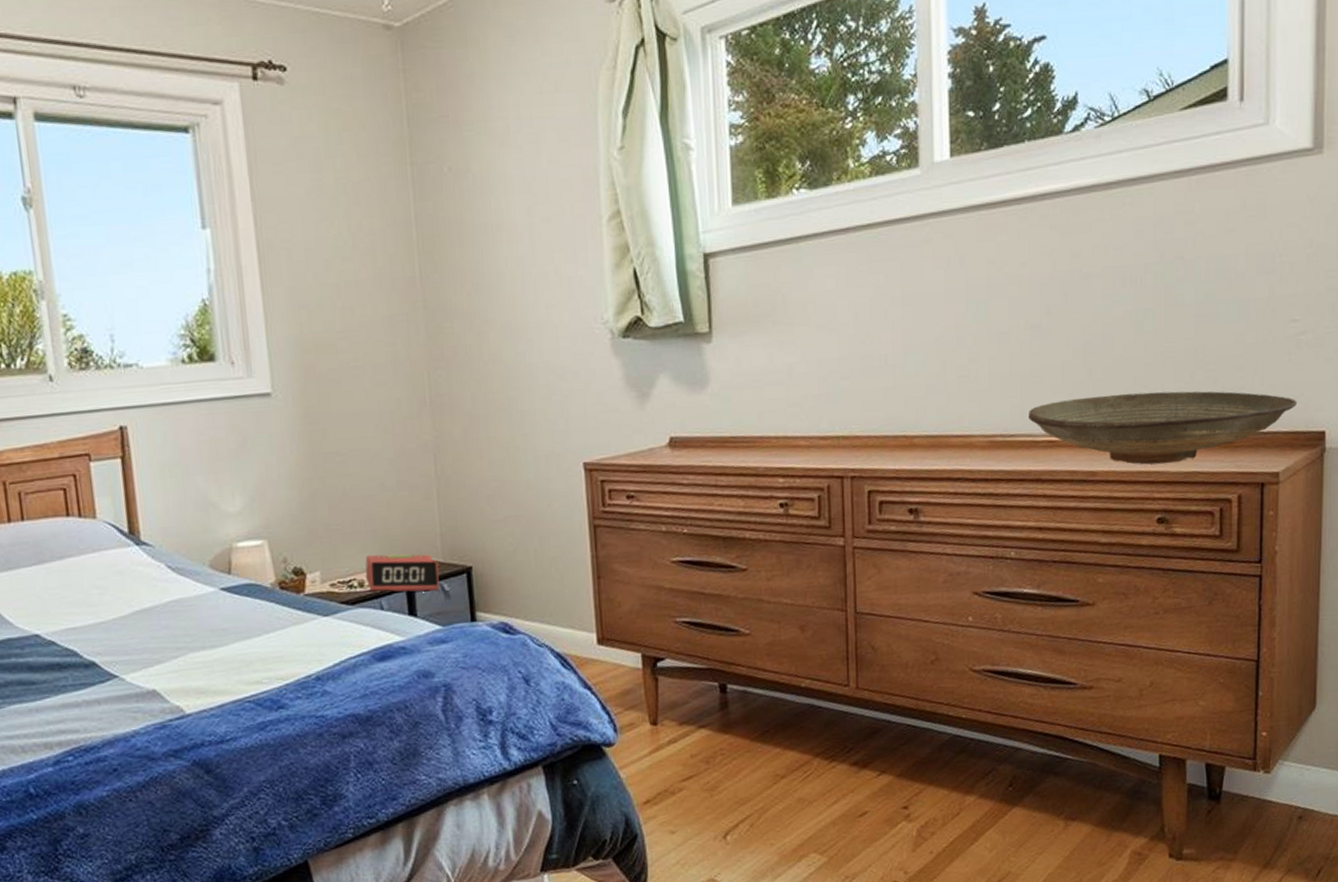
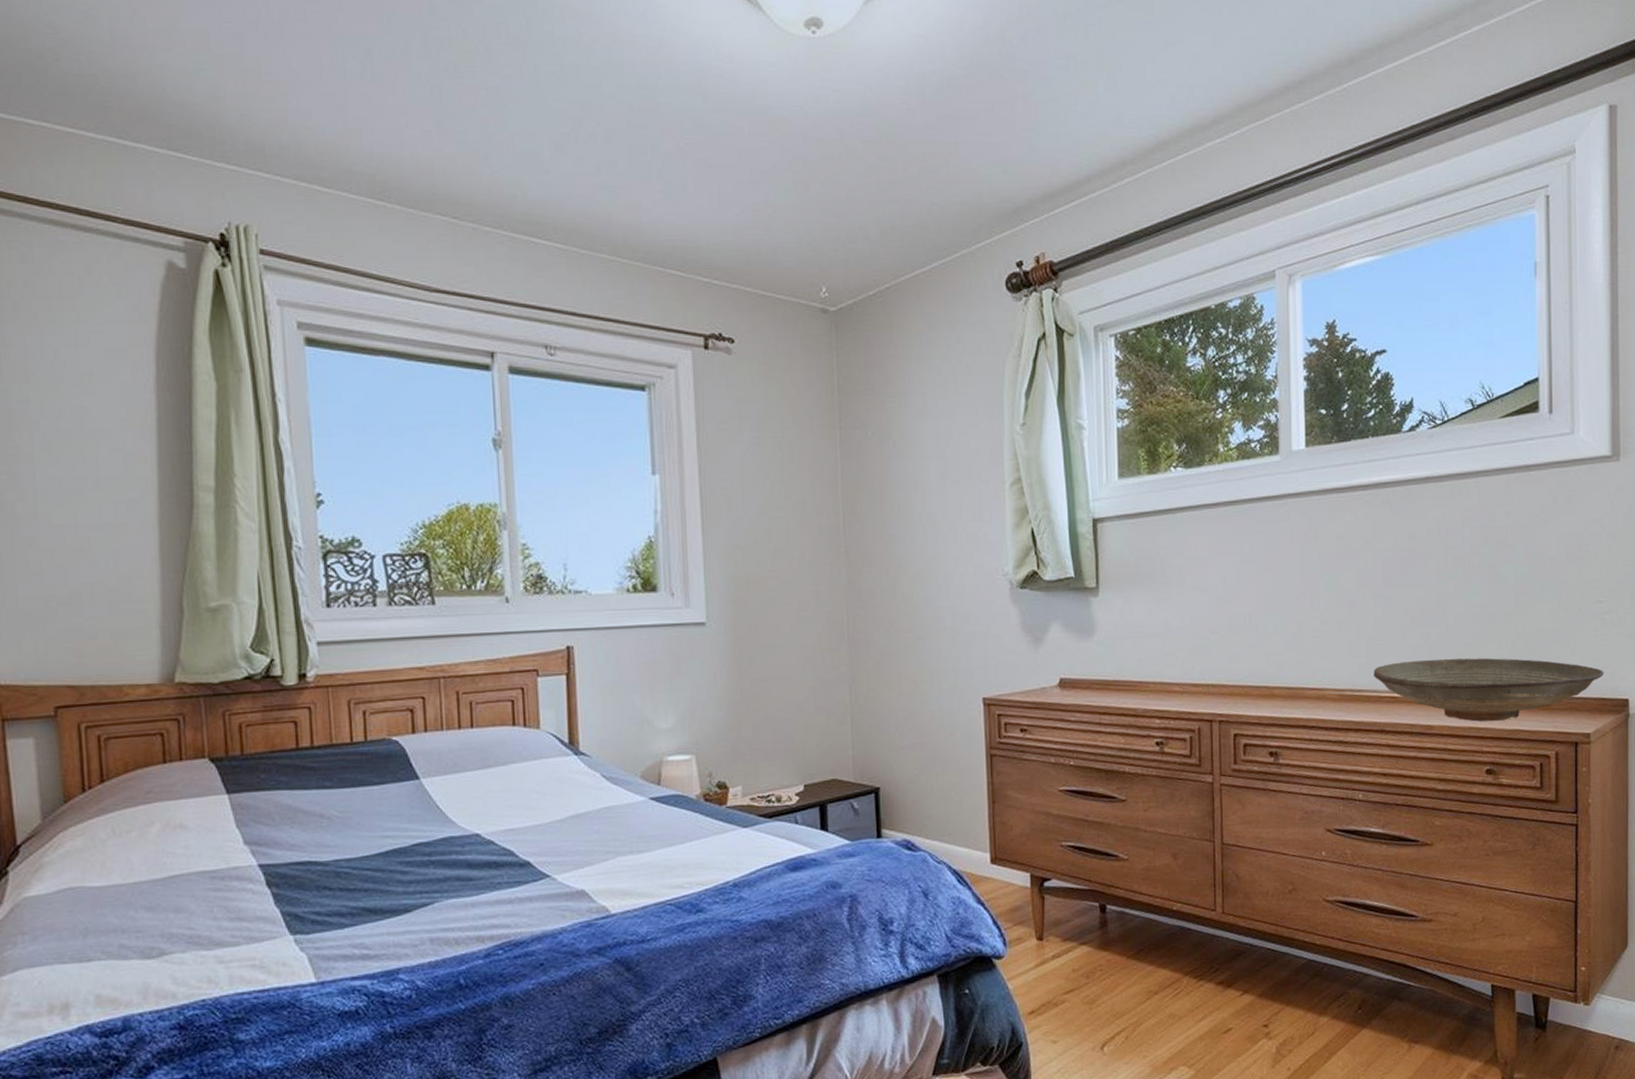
alarm clock: present [365,554,440,593] -> none [782,773,850,809]

